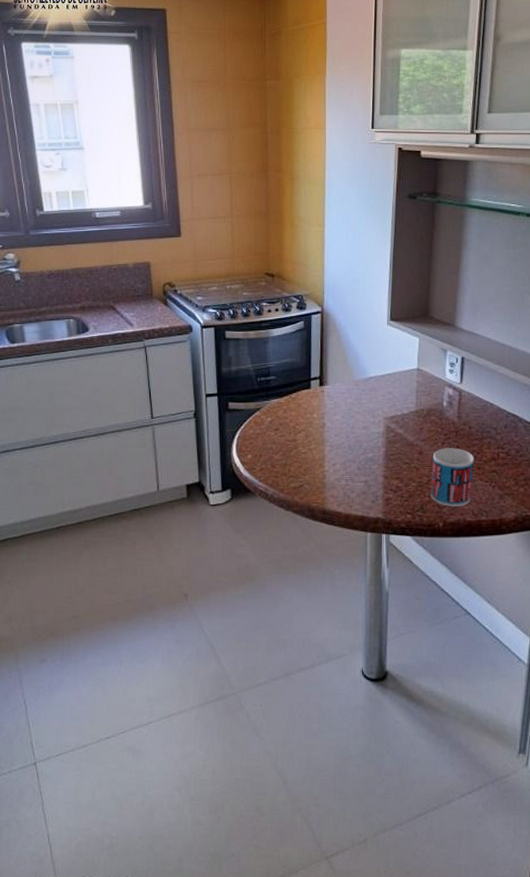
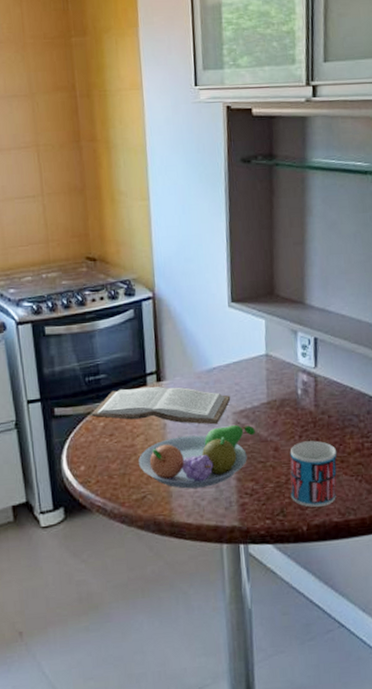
book: none [260,389,384,427] -> present [91,386,231,425]
fruit bowl: none [299,429,403,482] -> present [139,425,255,489]

